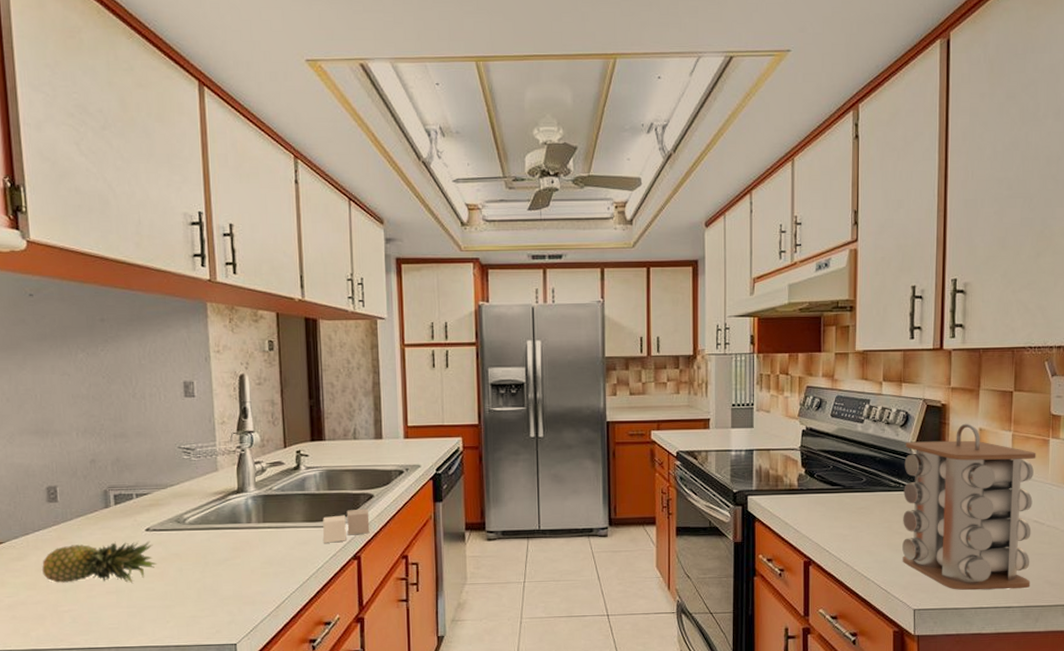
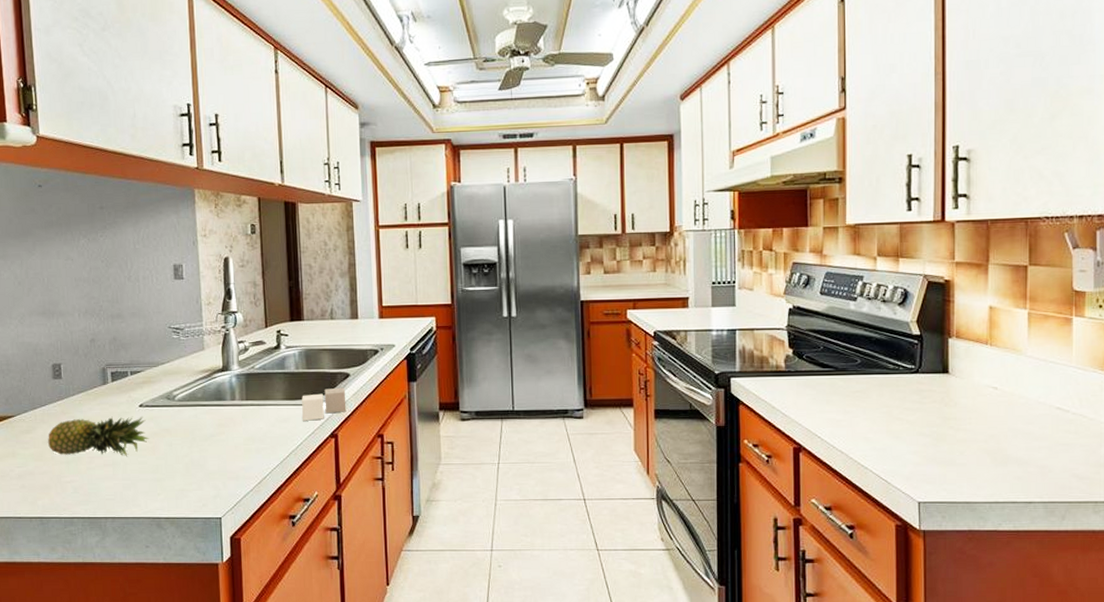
spice rack: present [902,423,1036,591] -> none [904,301,1057,483]

